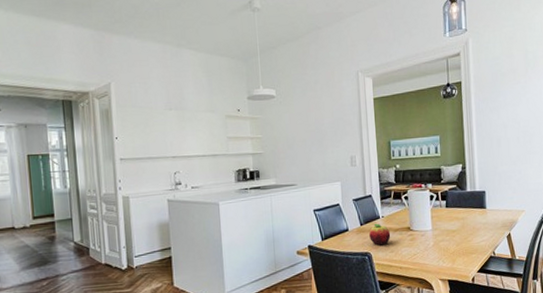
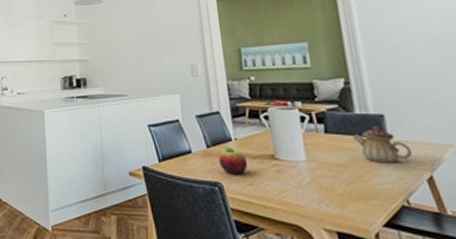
teapot: none [463,200,500,227] -> present [352,126,413,163]

